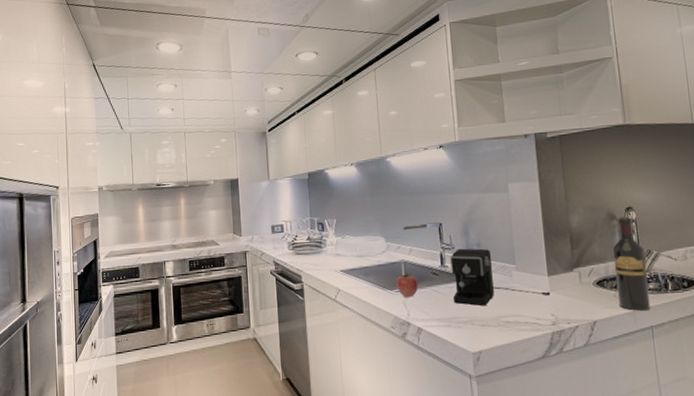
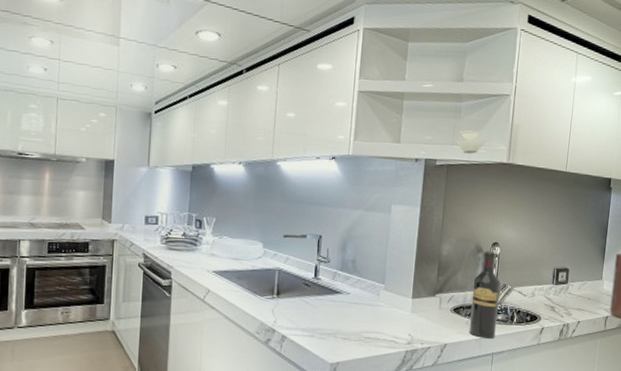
apple: present [396,272,419,298] -> none [267,280,290,306]
coffee maker: present [450,248,551,306] -> none [321,263,411,321]
bowl: none [561,97,599,121] -> present [454,130,489,154]

